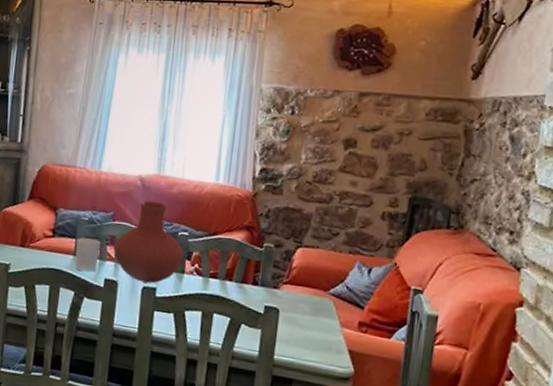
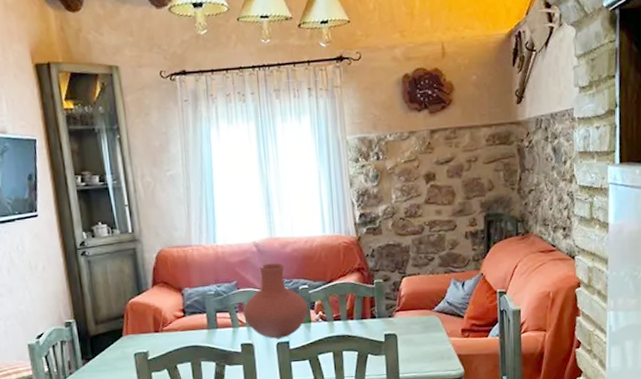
candle holder: present [75,237,101,273] -> none [207,310,232,343]

